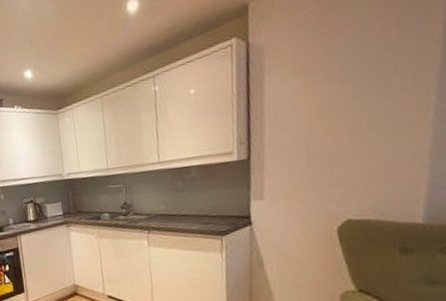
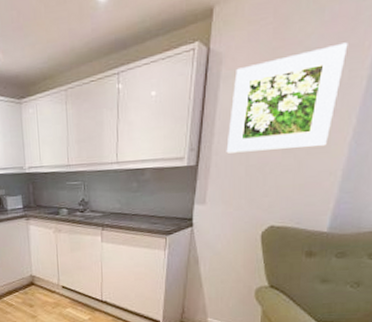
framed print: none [280,18,410,144] -> present [226,42,348,154]

